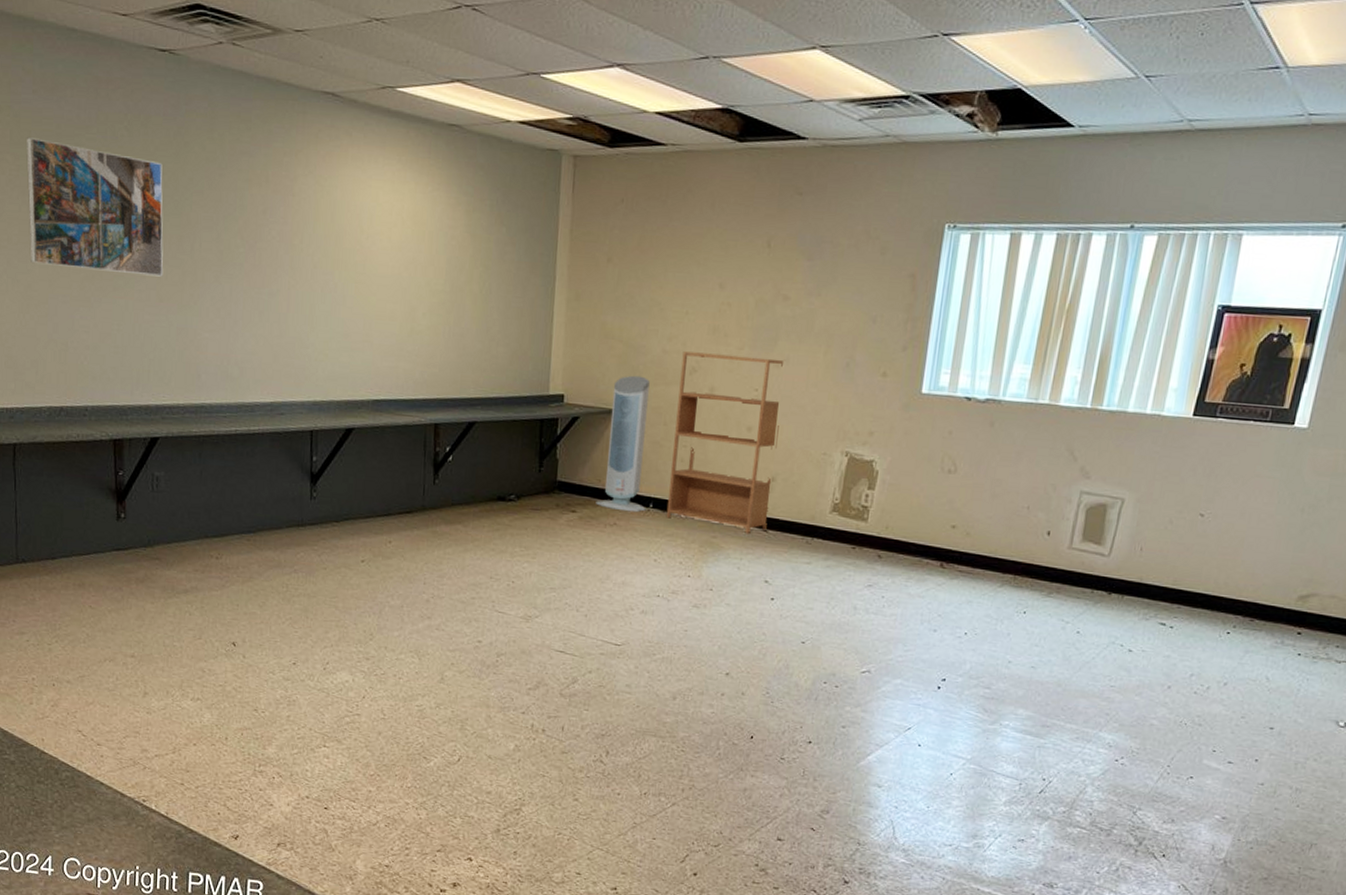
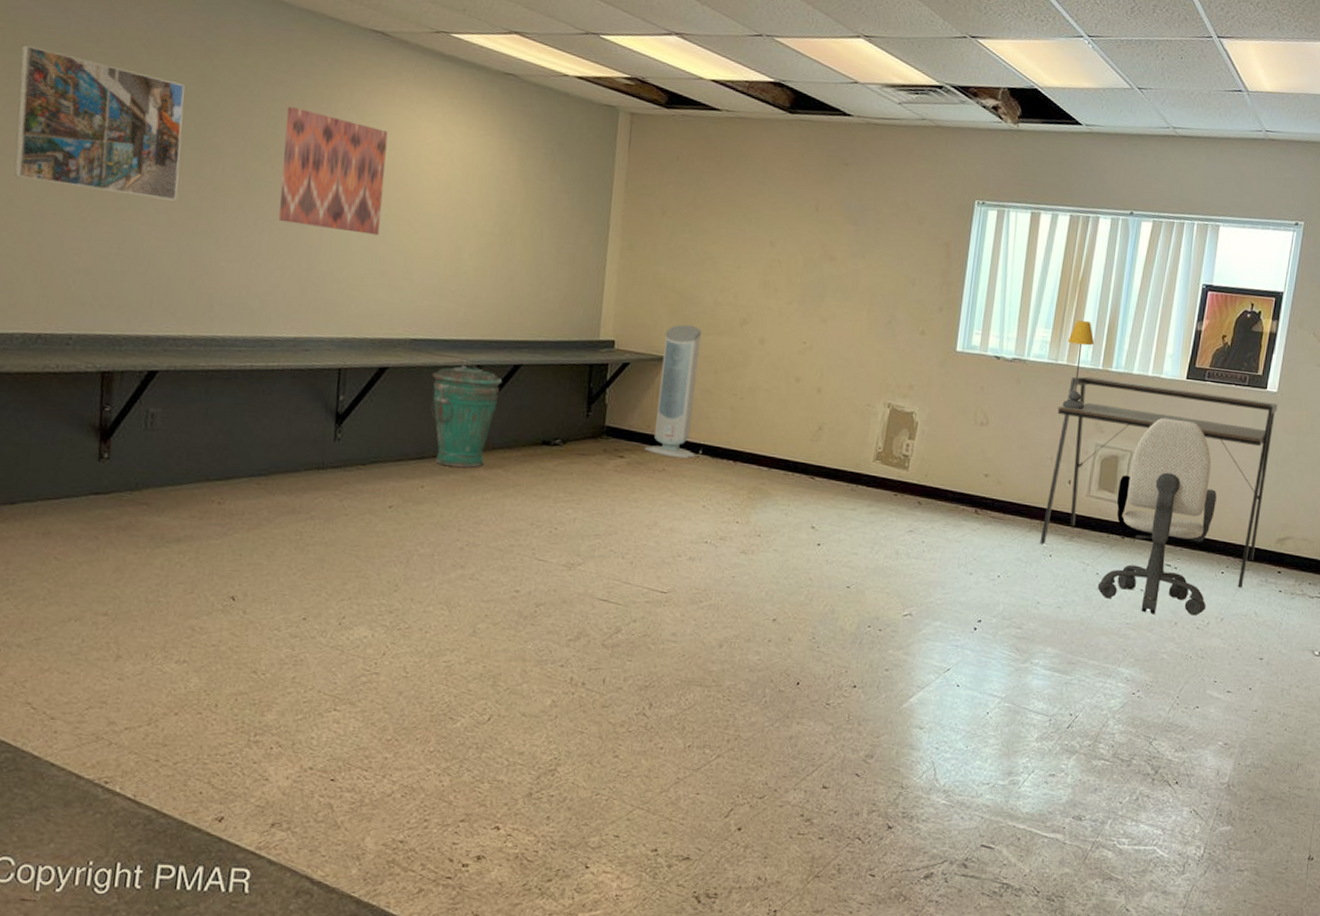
wall art: none [250,177,343,300] -> present [278,107,389,236]
trash can: none [394,422,459,524] -> present [431,363,503,469]
bookshelf: present [666,351,783,535] -> none [715,303,830,481]
desk: none [1012,416,1308,650] -> present [1039,376,1278,588]
table lamp: none [1042,353,1082,454] -> present [1062,320,1095,410]
office chair: none [1077,460,1226,680] -> present [1097,417,1217,616]

